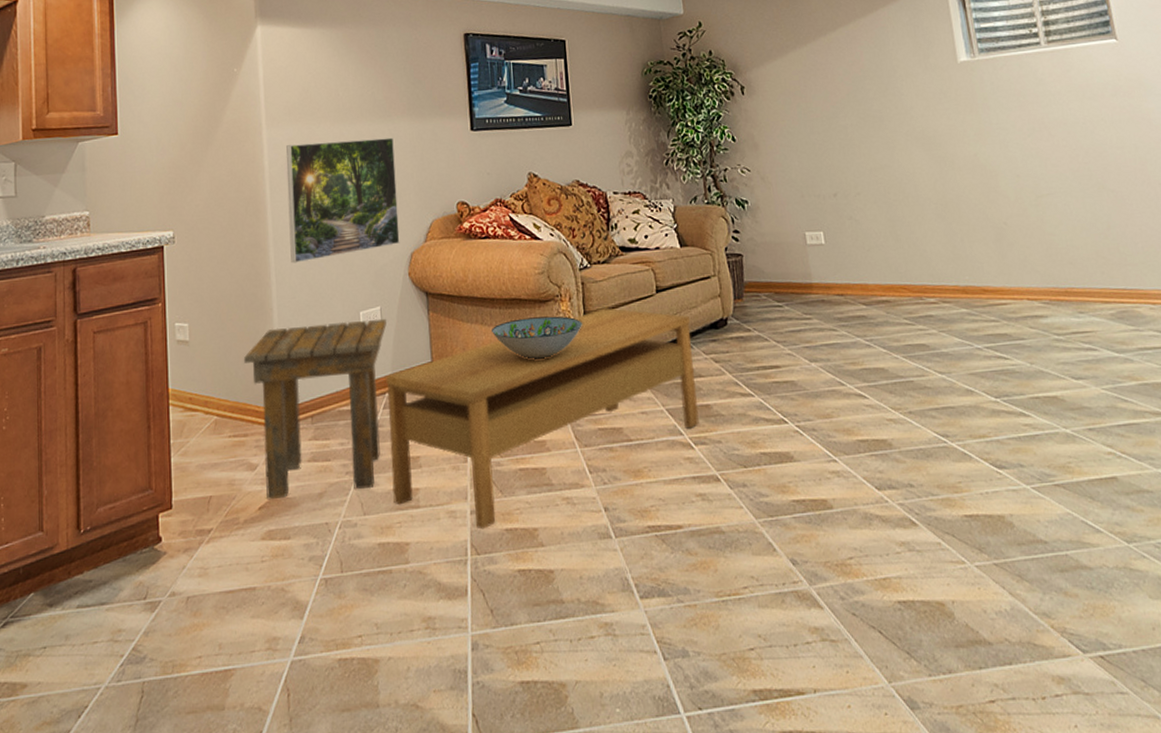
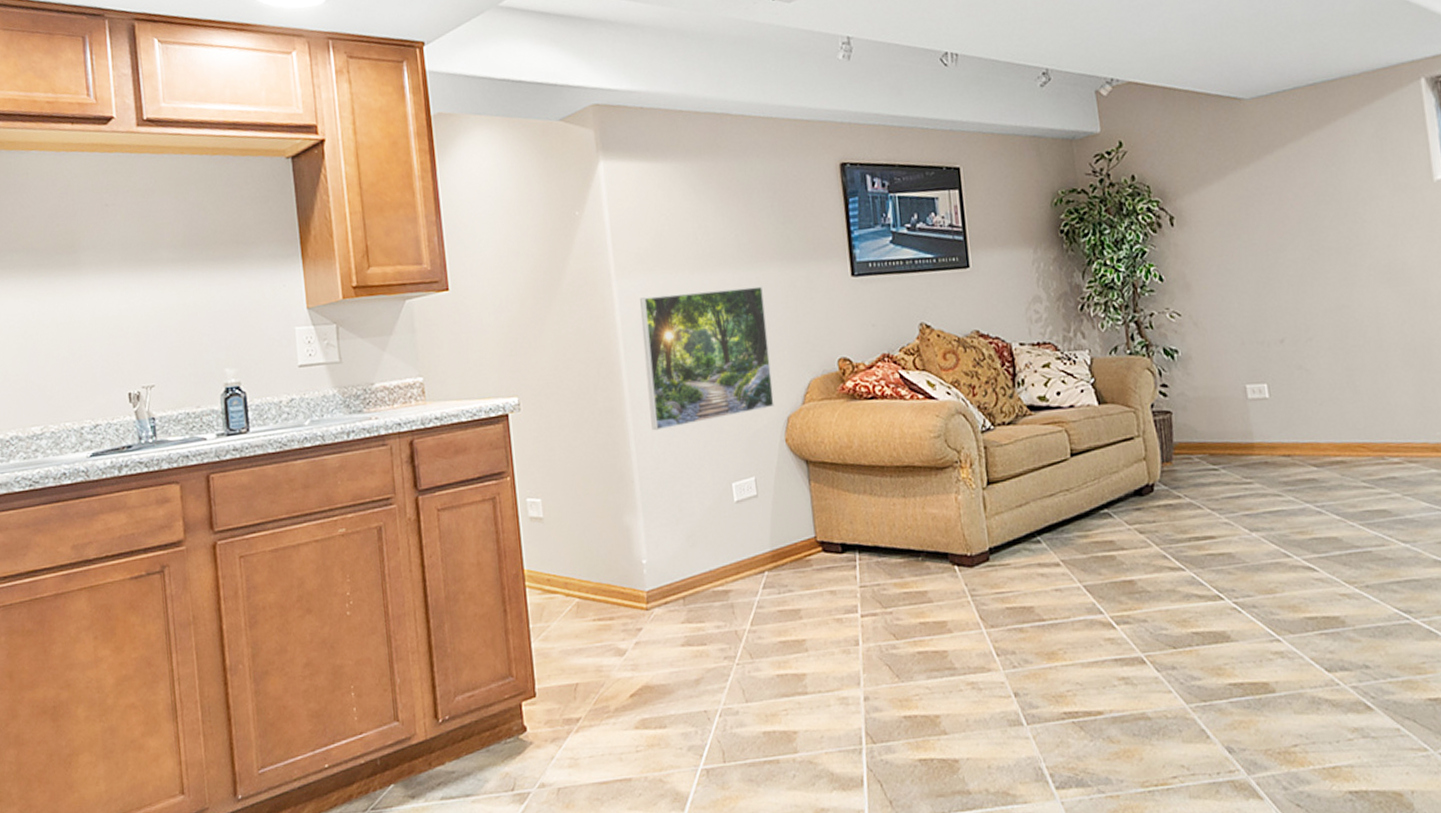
side table: present [243,318,386,500] -> none [604,490,763,687]
coffee table: present [385,307,700,530] -> none [763,474,1122,717]
decorative bowl: present [492,316,583,360] -> none [882,484,987,533]

